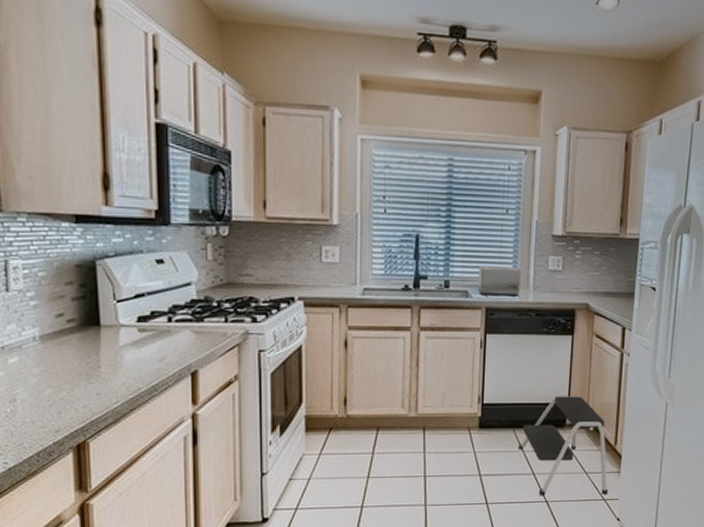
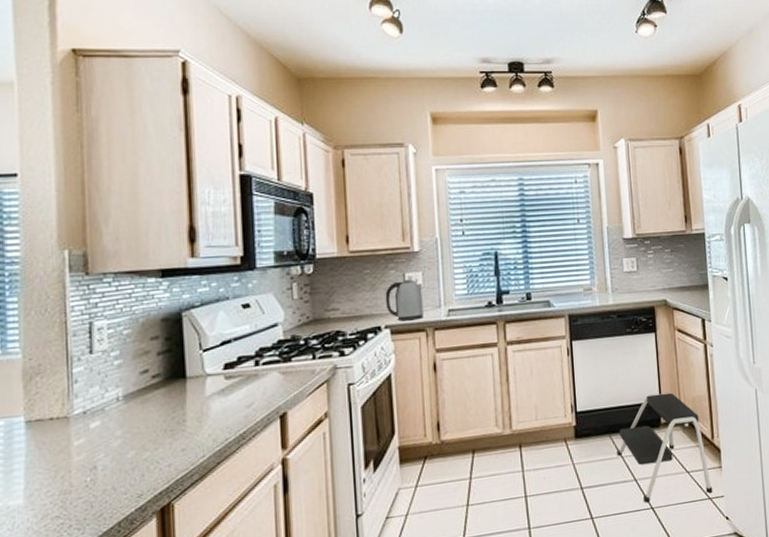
kettle: none [300,252,338,295] -> present [385,279,424,322]
toaster: present [477,265,521,297] -> none [557,272,600,304]

